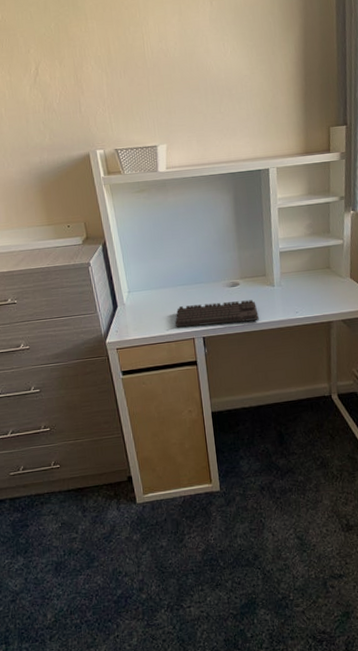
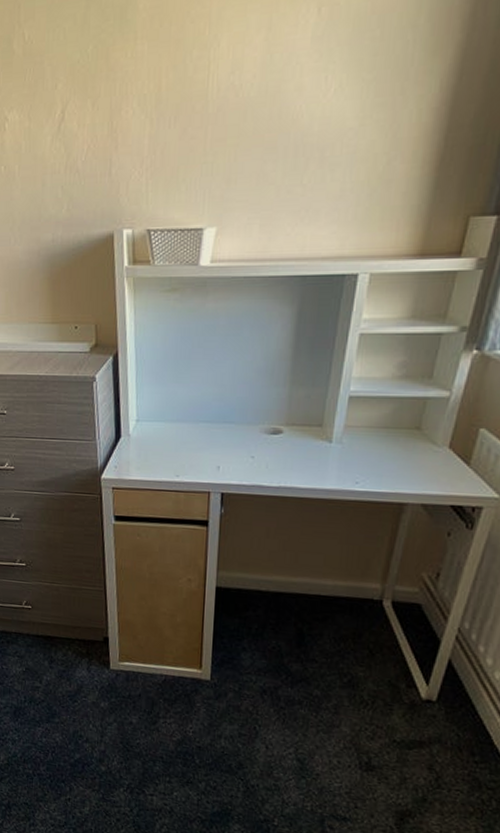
keyboard: present [175,299,259,328] -> none [188,449,302,484]

